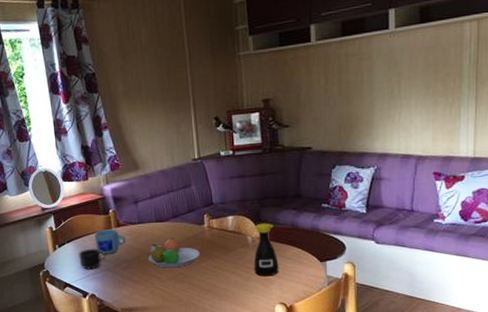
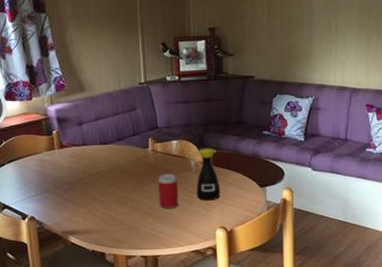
mug: present [78,248,107,270] -> none [19,169,48,191]
mug: present [95,229,127,255] -> none [37,150,70,176]
fruit bowl: present [148,238,200,268] -> none [91,161,143,191]
beverage can: none [214,250,237,285] -> present [157,174,179,208]

